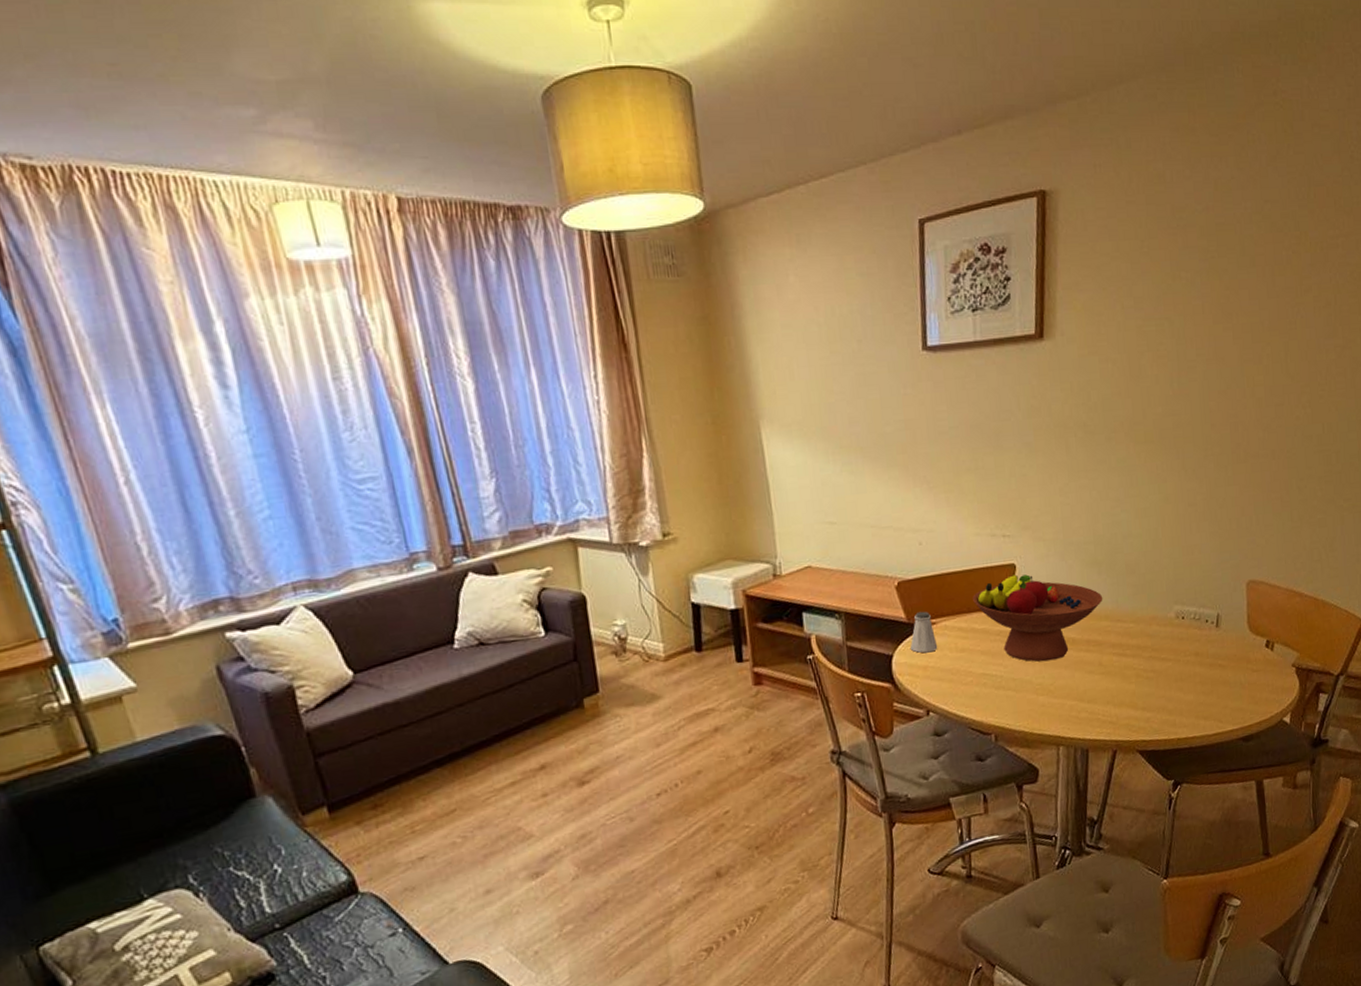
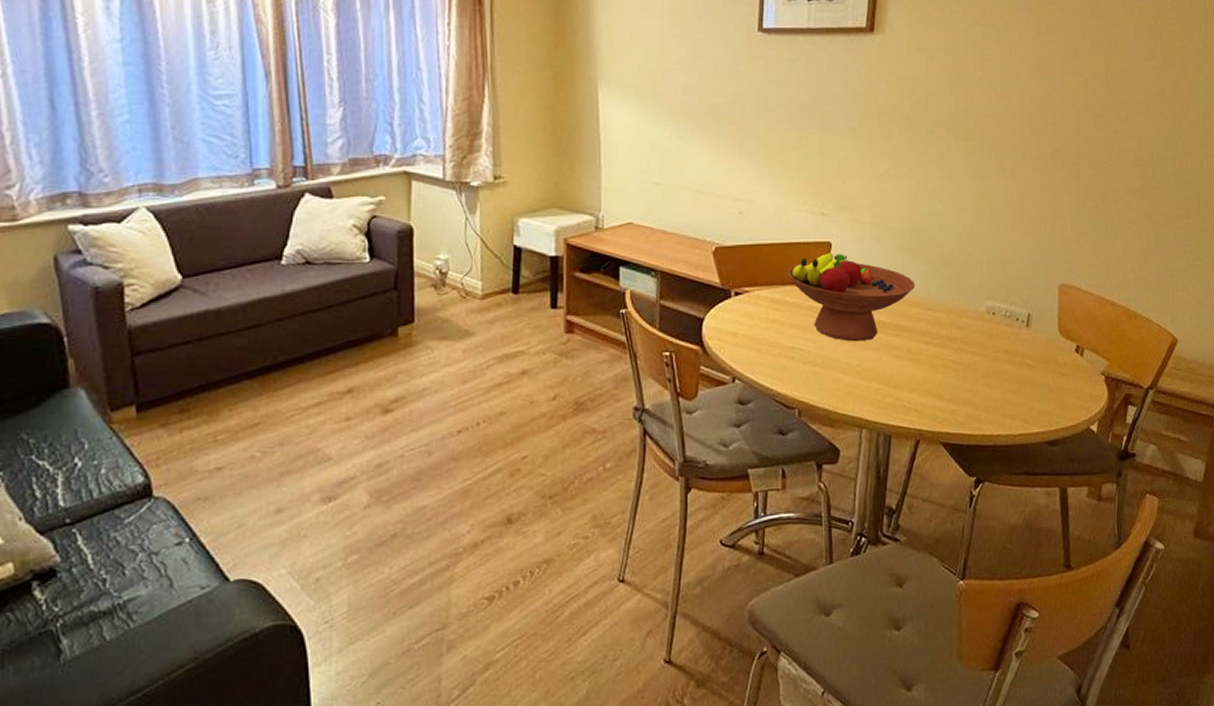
saltshaker: present [910,611,938,653] -> none [721,278,749,320]

